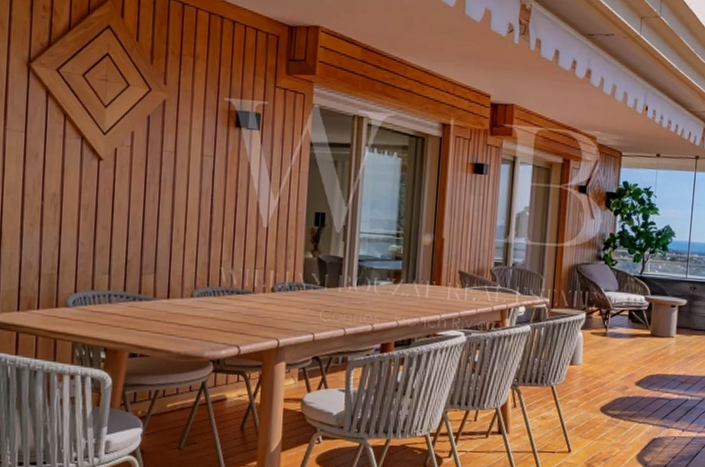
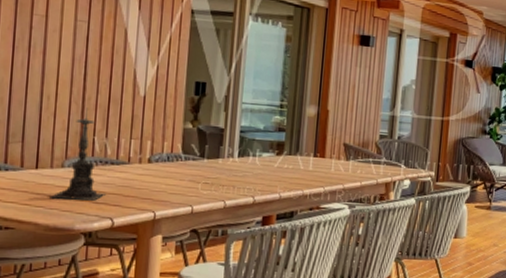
candle holder: none [180,239,232,329] -> present [49,107,106,201]

